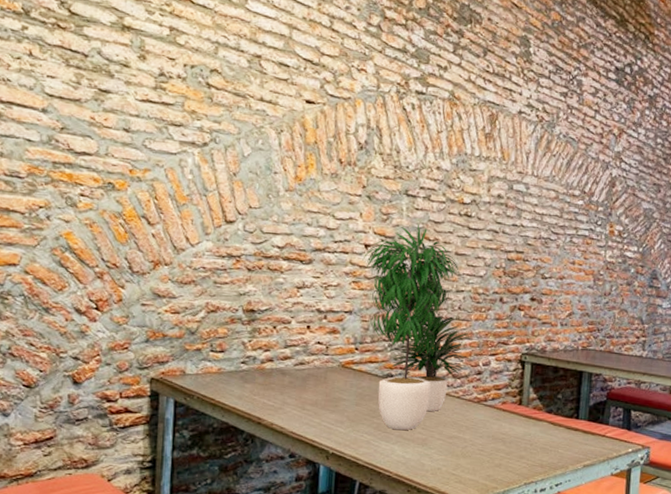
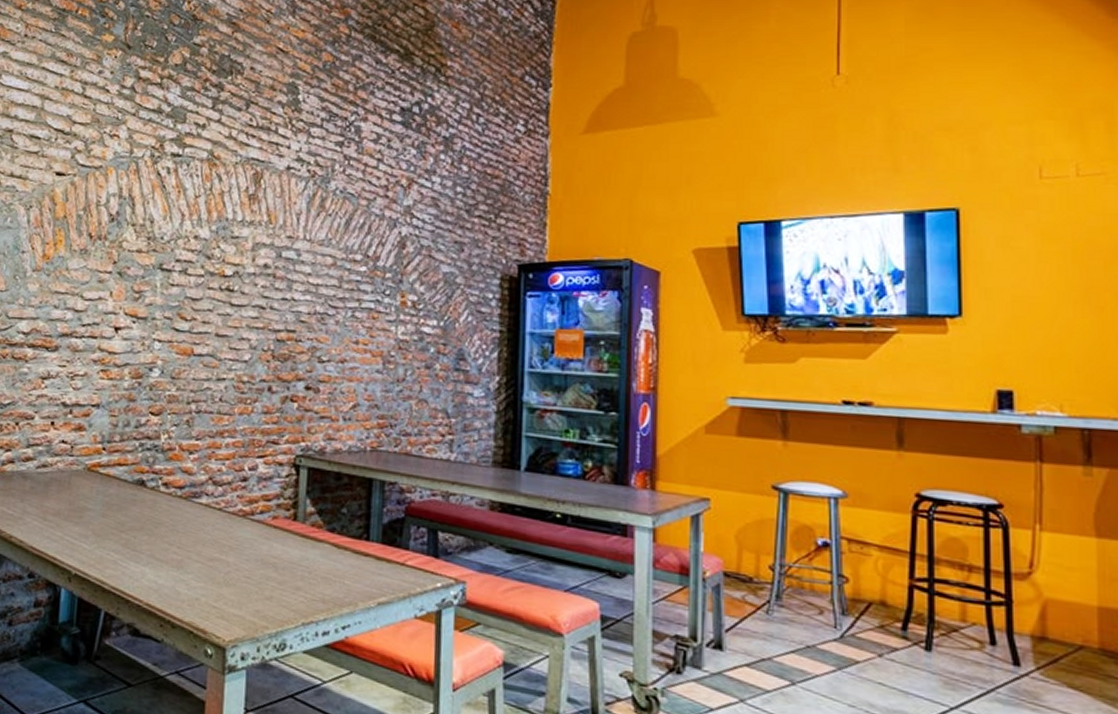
potted plant: present [362,223,475,431] -> none [112,301,239,549]

